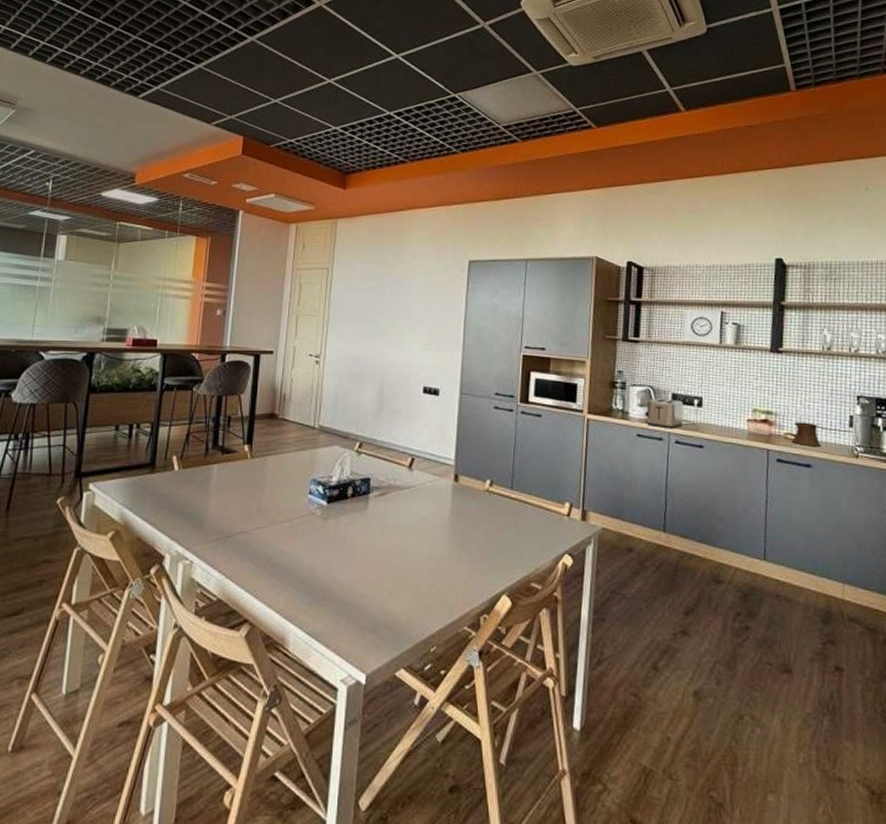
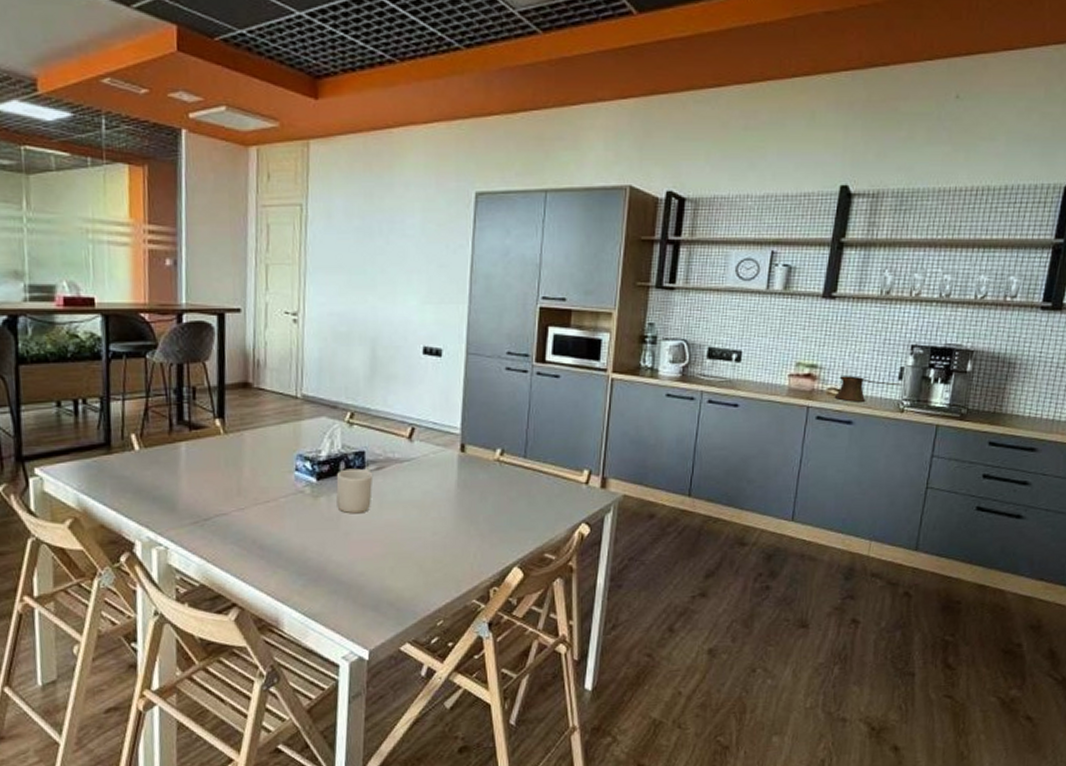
mug: none [343,494,377,537] -> present [336,468,374,514]
toaster: present [645,398,684,429] -> none [677,352,720,387]

